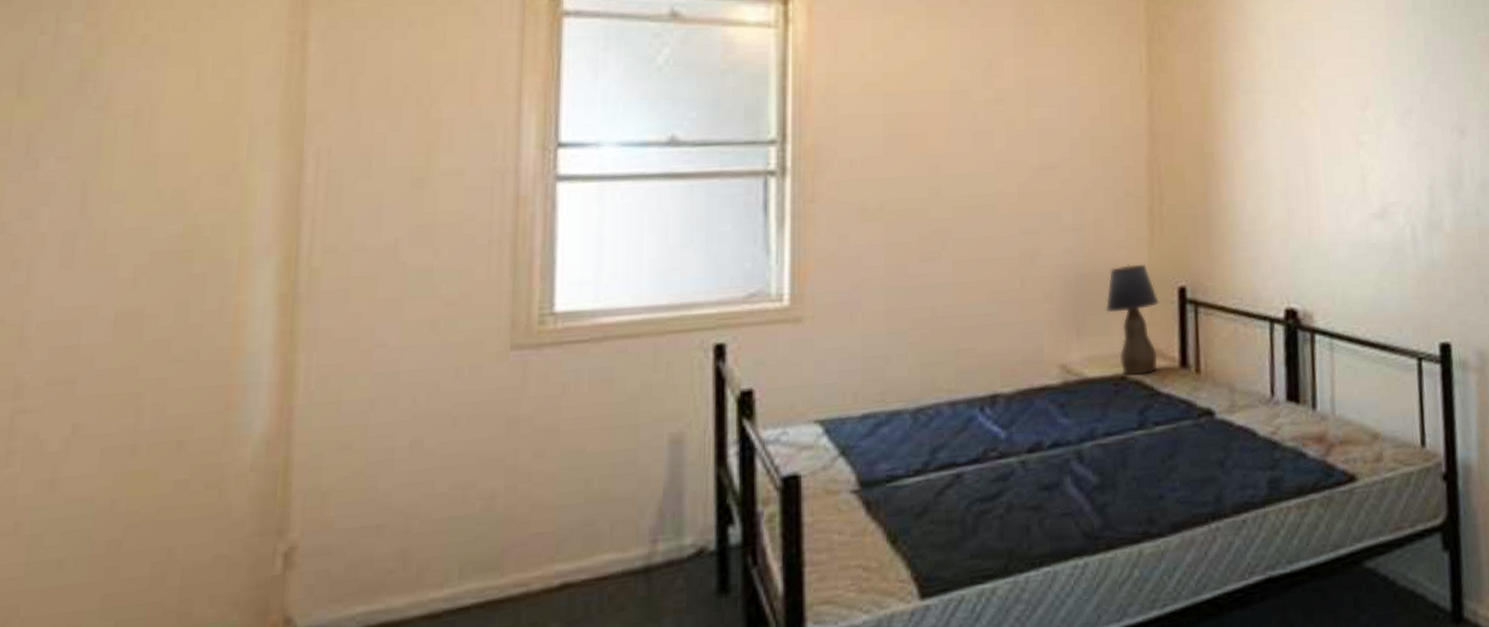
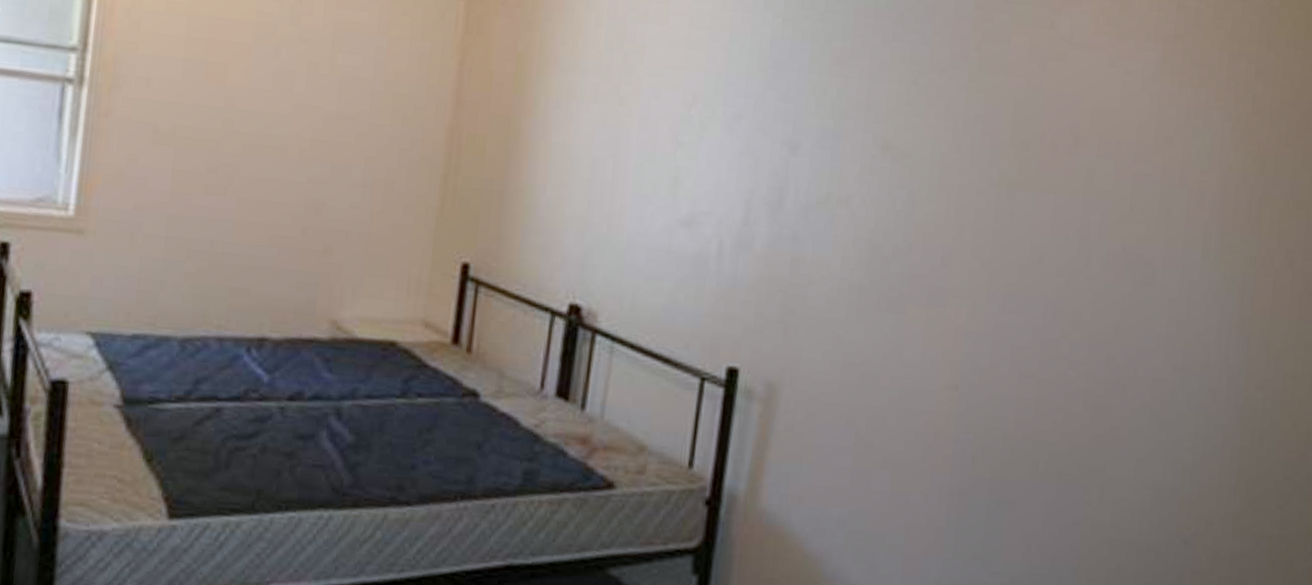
table lamp: present [1105,263,1159,376] -> none [384,230,440,345]

